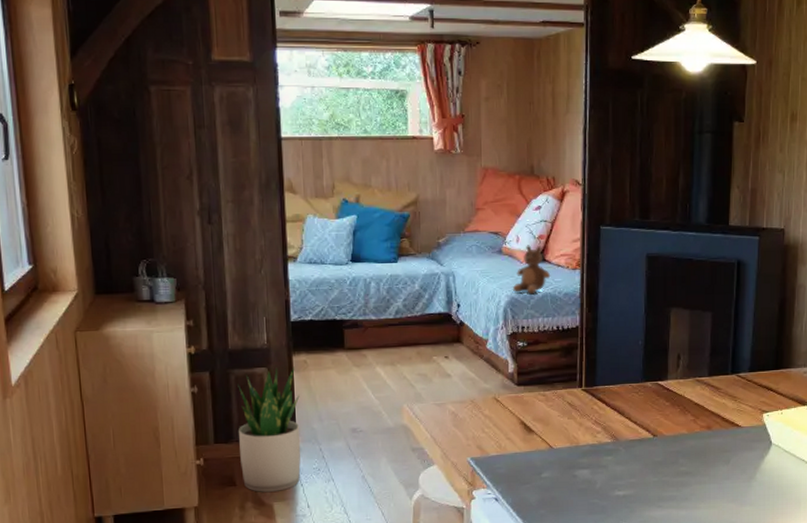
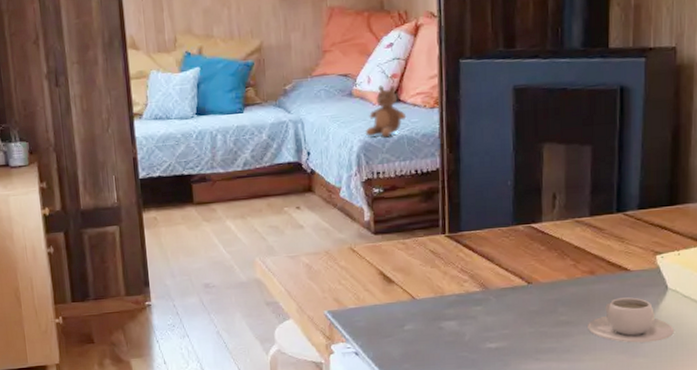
planter: present [238,366,301,492] -> none [91,224,156,349]
teacup: none [703,451,776,493] -> present [586,297,674,343]

